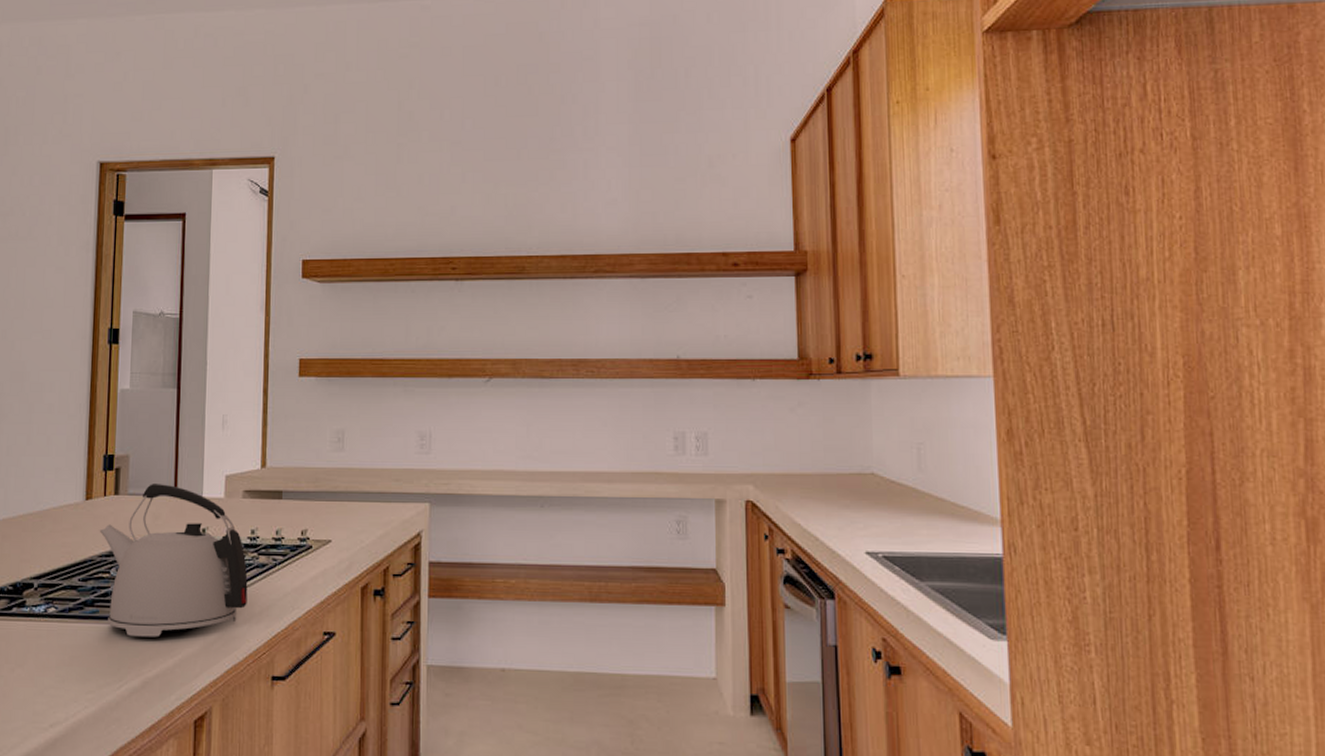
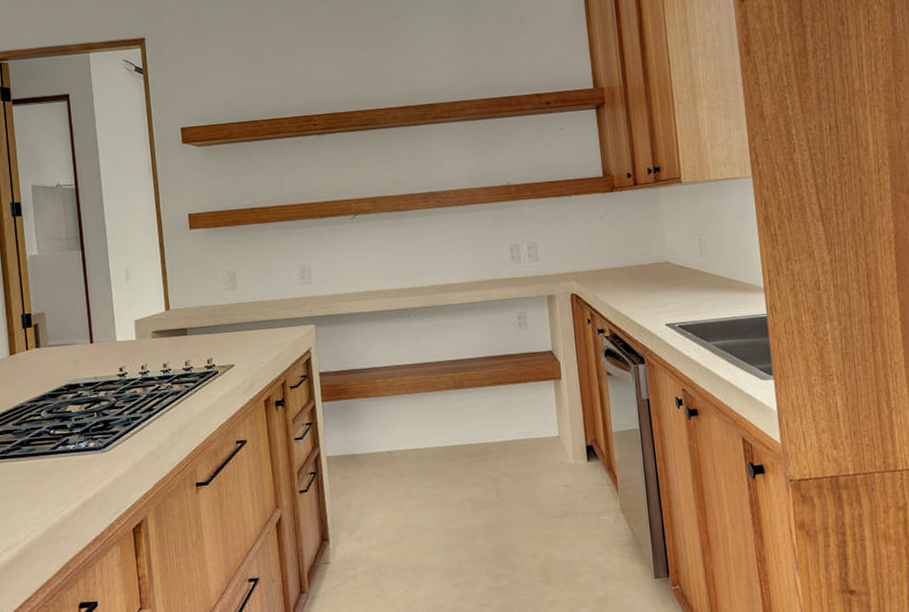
kettle: present [99,484,248,637] -> none [26,333,167,467]

